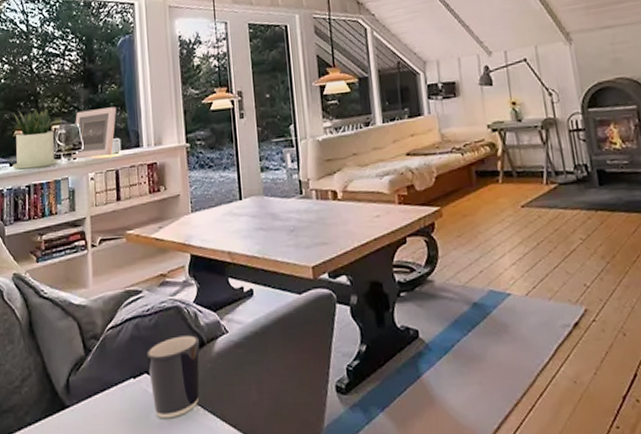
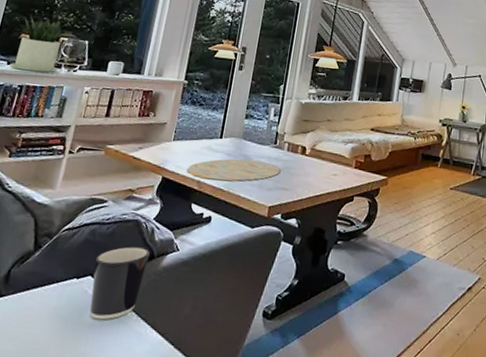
picture frame: present [71,107,117,159] -> none [72,30,128,76]
decorative tray: none [213,216,315,249] -> present [187,159,281,182]

